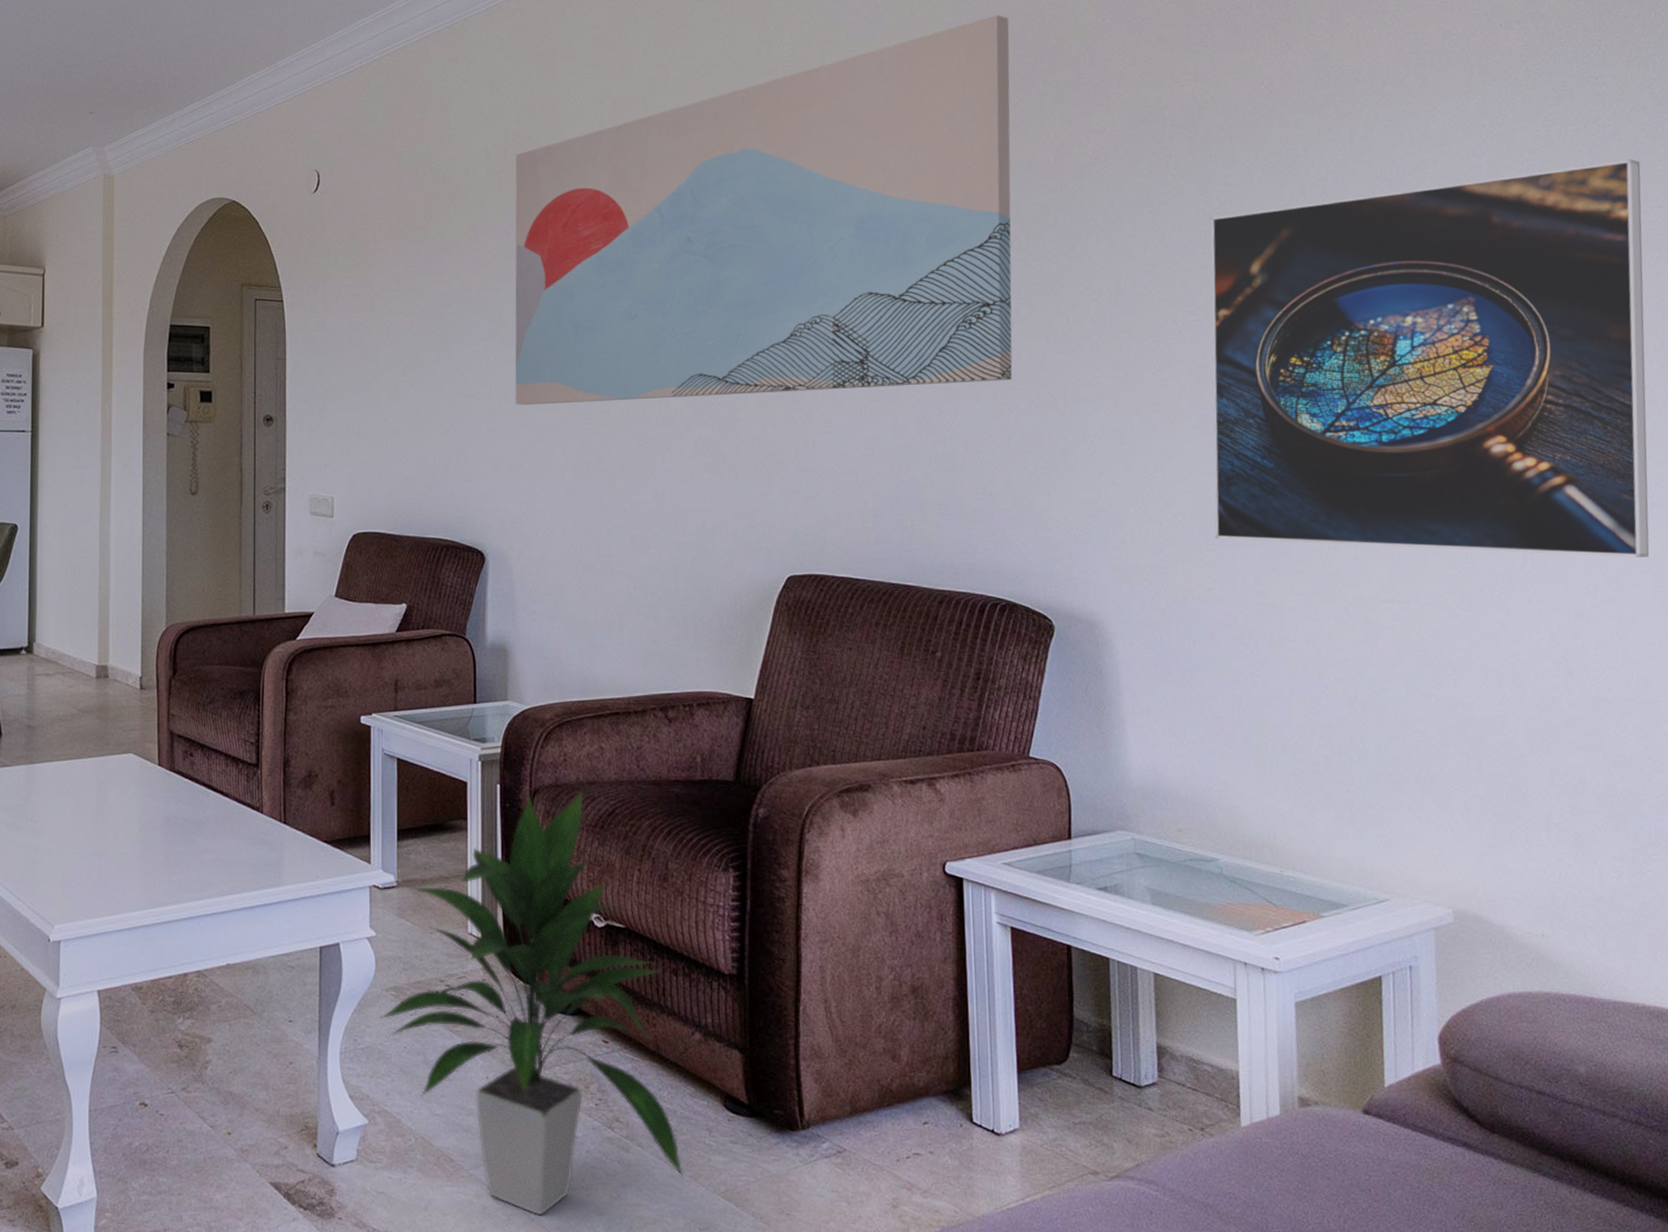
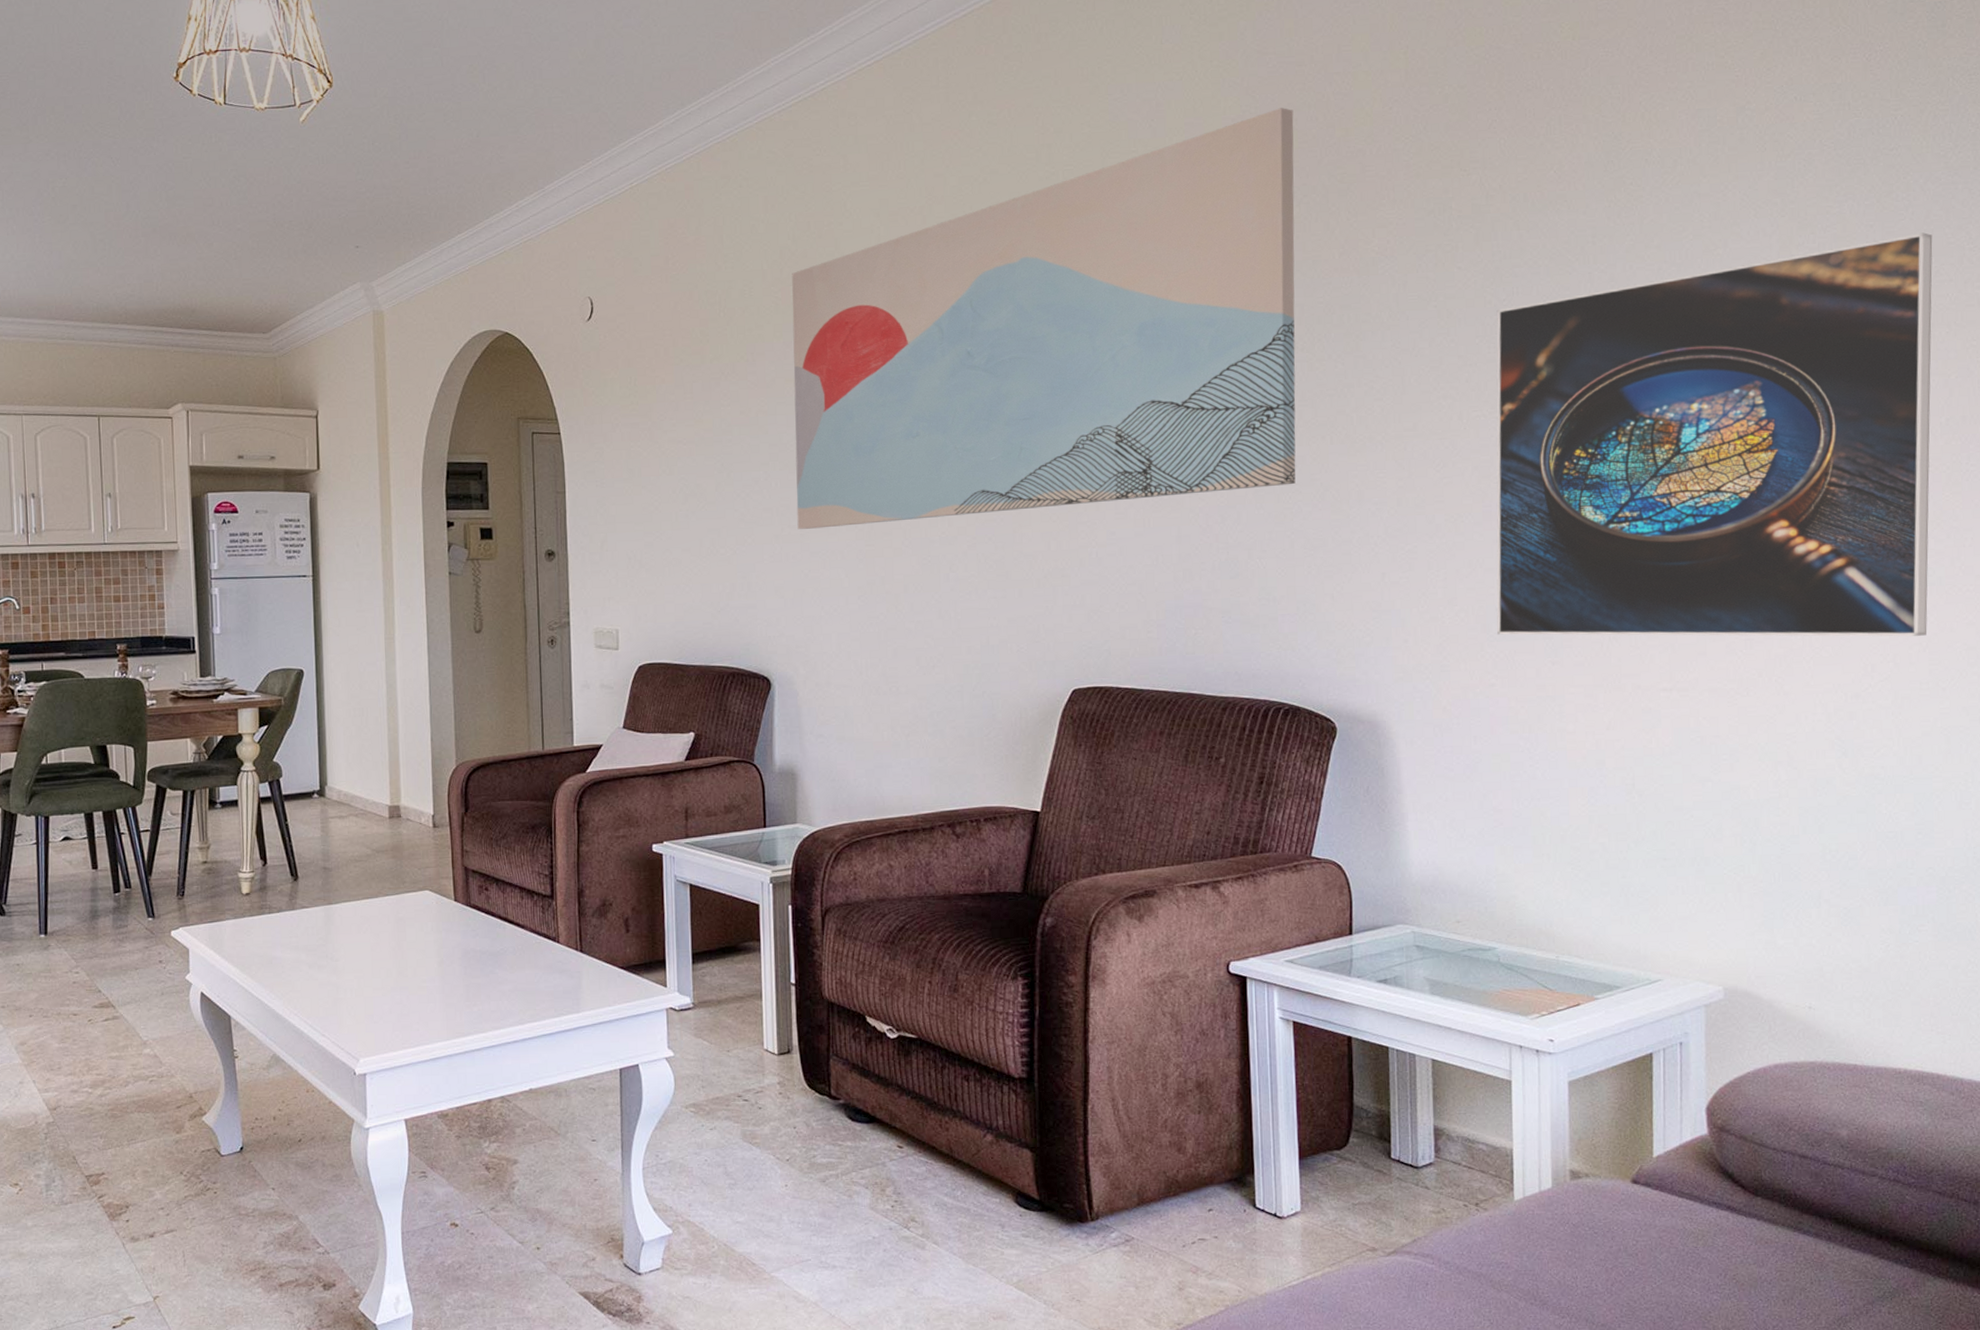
indoor plant: present [381,791,683,1216] -> none [681,908,977,1312]

